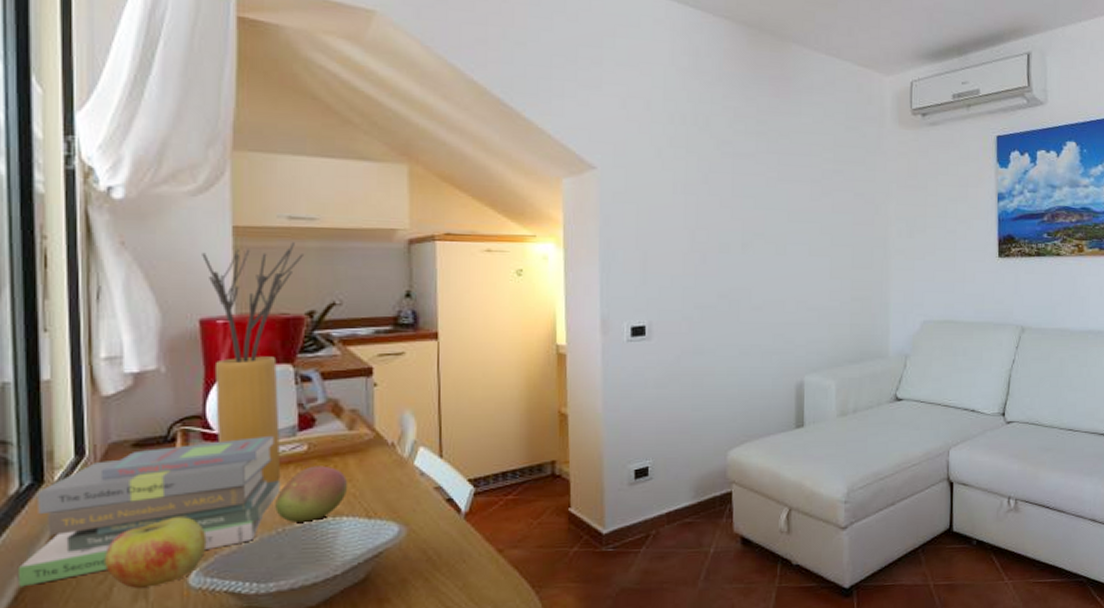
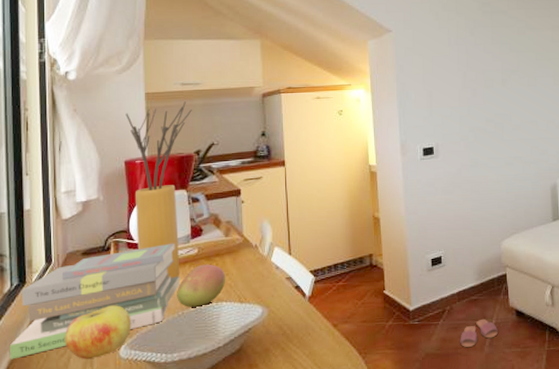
slippers: none [667,546,716,582] -> present [460,318,498,348]

